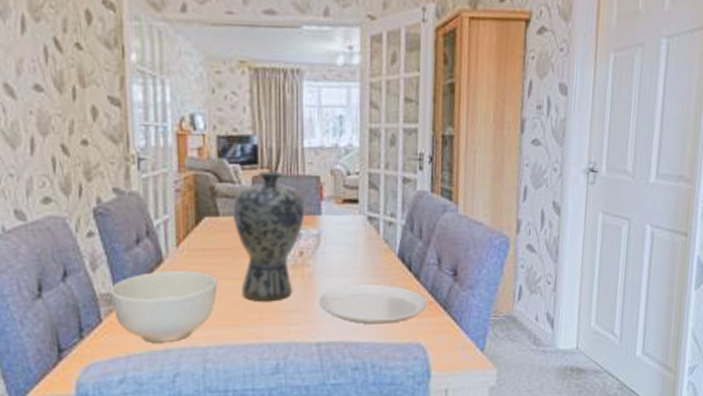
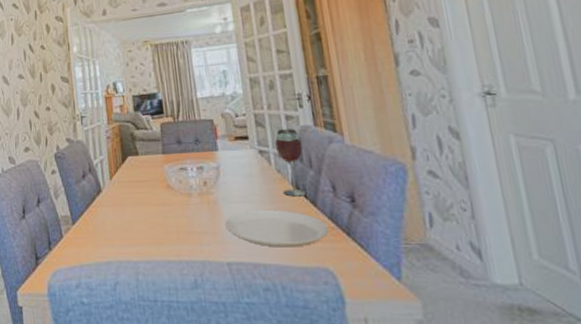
bowl: present [109,269,218,344] -> none [67,197,142,257]
vase: present [233,171,306,301] -> none [148,118,205,224]
wineglass: none [386,193,416,270] -> present [274,128,307,197]

